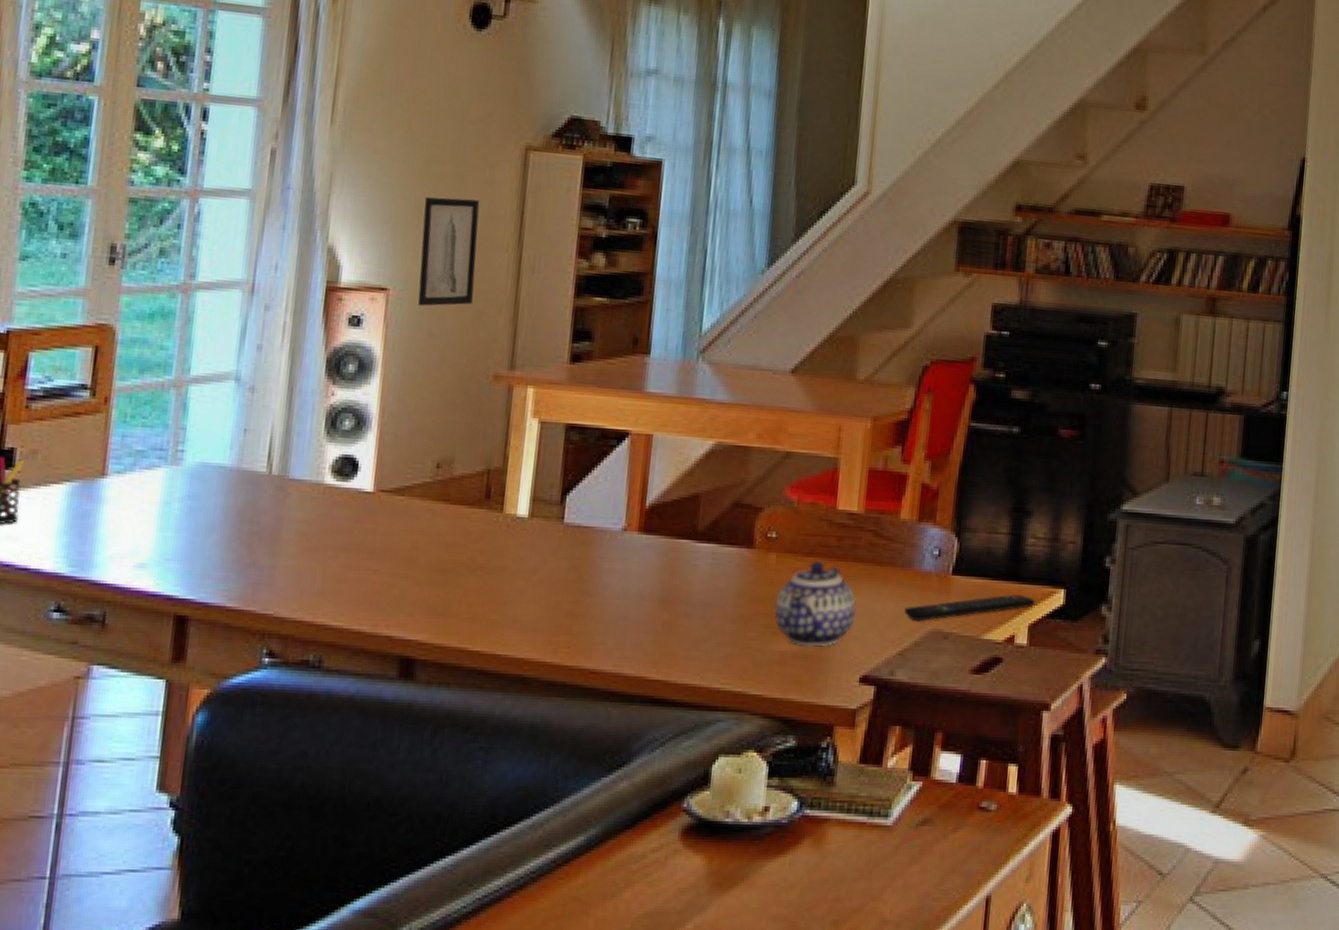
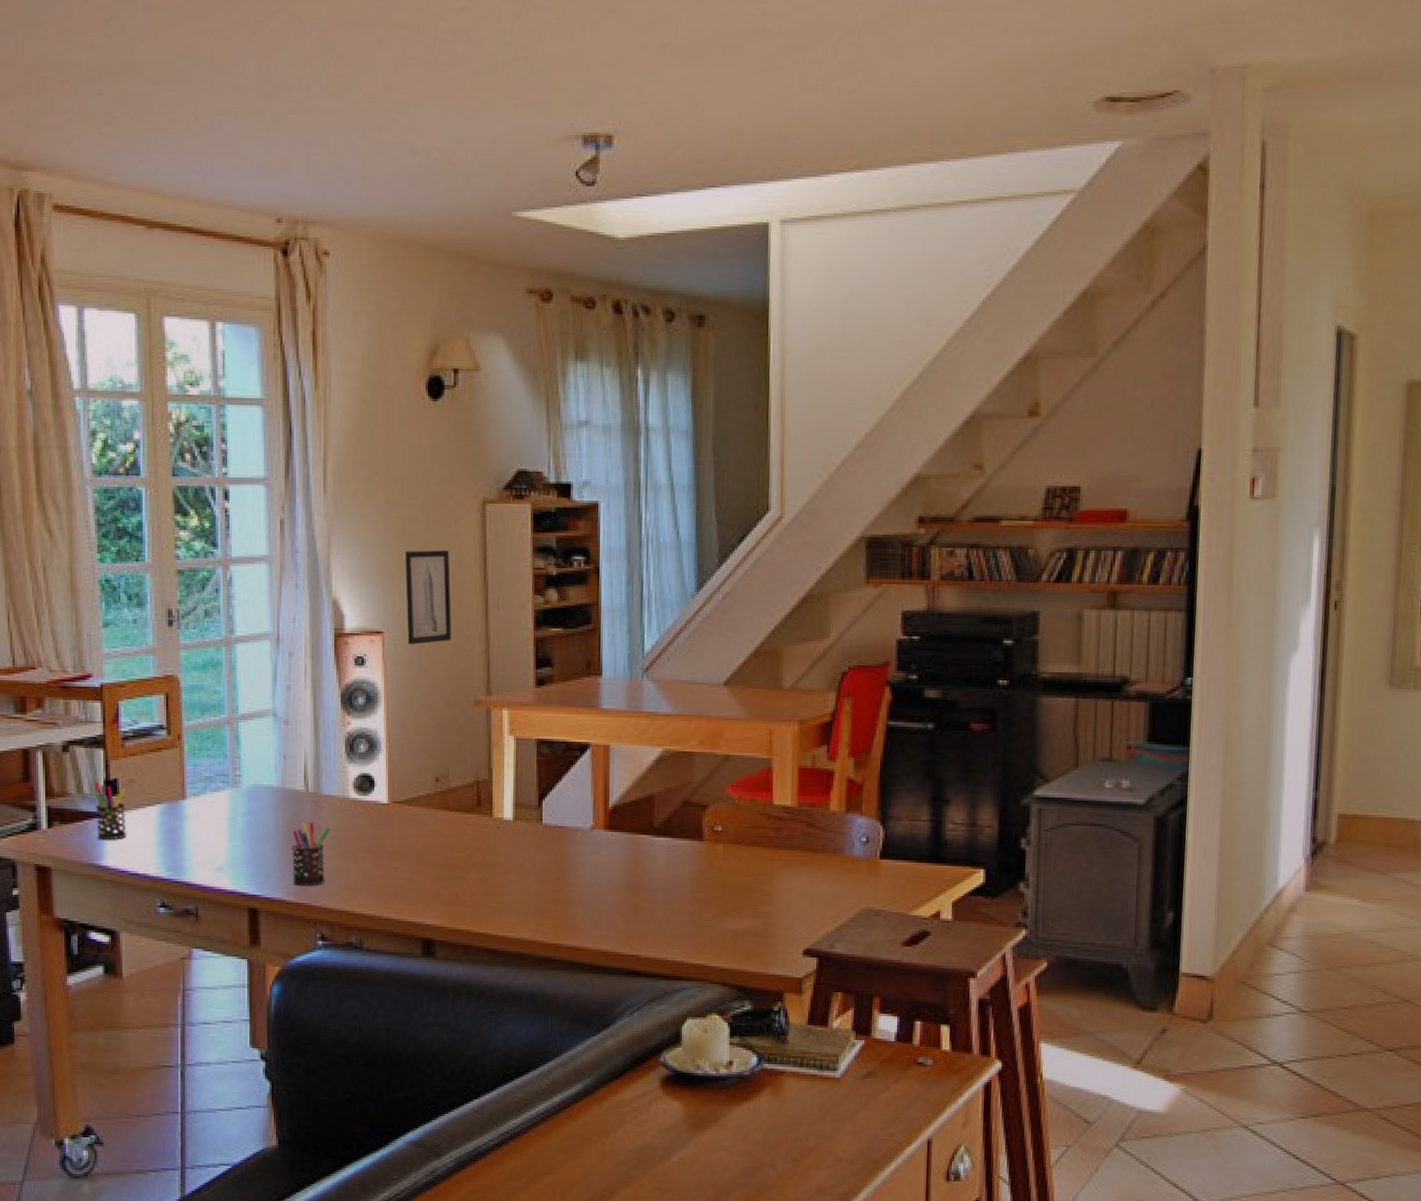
pen holder: none [239,511,296,590] -> present [291,822,331,886]
teapot: present [774,560,857,647] -> none [725,849,797,924]
remote control: present [904,594,1035,622] -> none [839,875,957,901]

